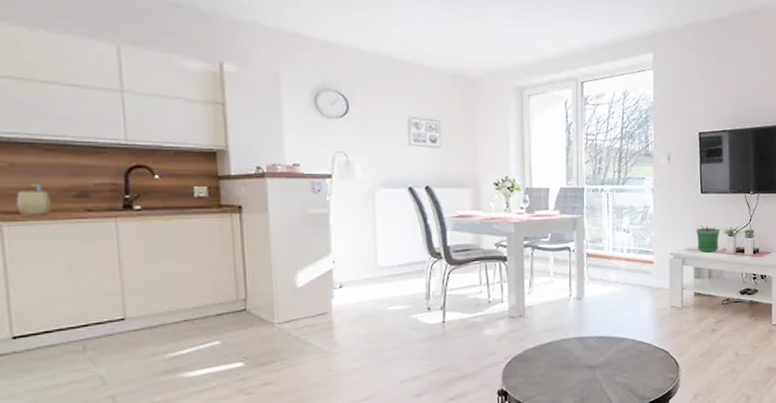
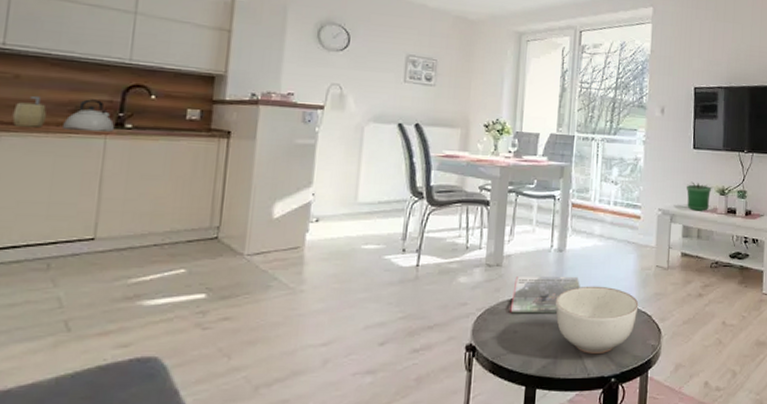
kettle: none [69,183,124,216] -> present [61,99,115,133]
magazine: none [536,321,600,360] -> present [510,276,580,314]
bowl: none [578,328,657,391] -> present [555,286,639,355]

